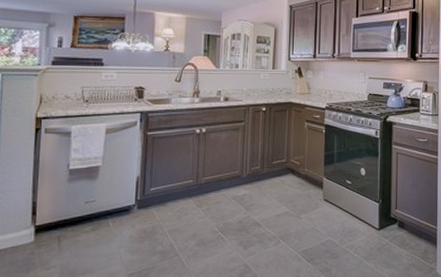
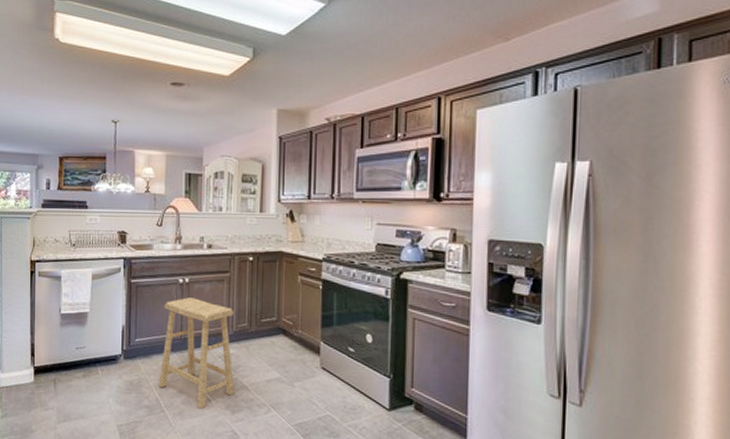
stool: none [173,146,248,248] -> present [158,297,235,409]

